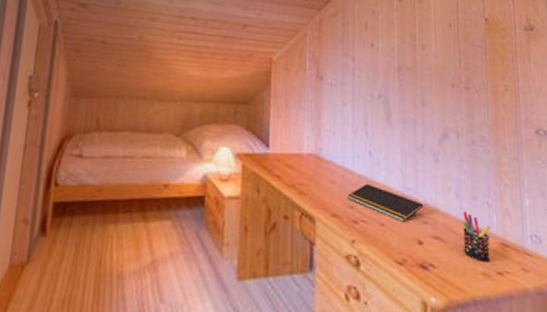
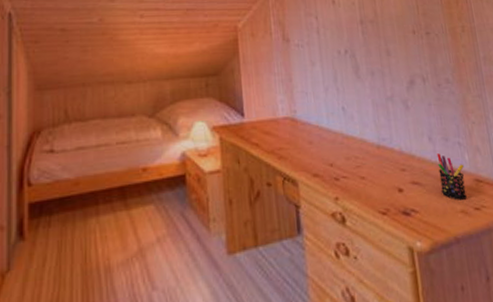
notepad: present [348,183,423,223] -> none [326,139,399,173]

